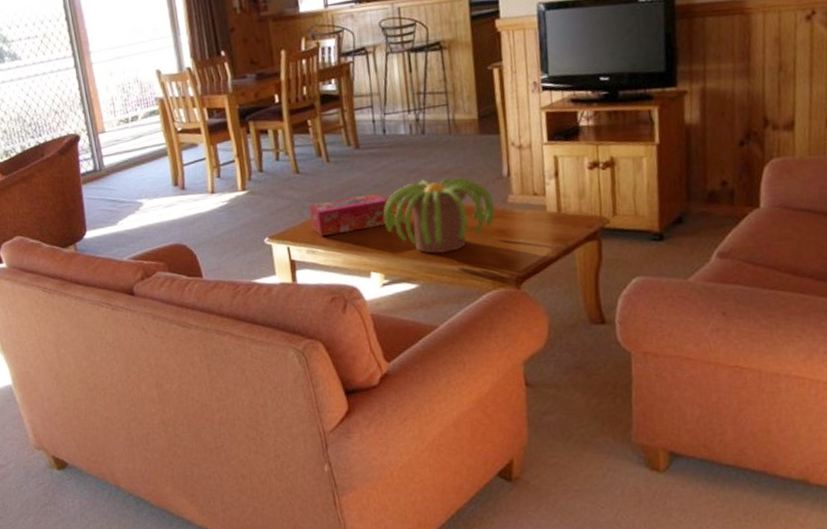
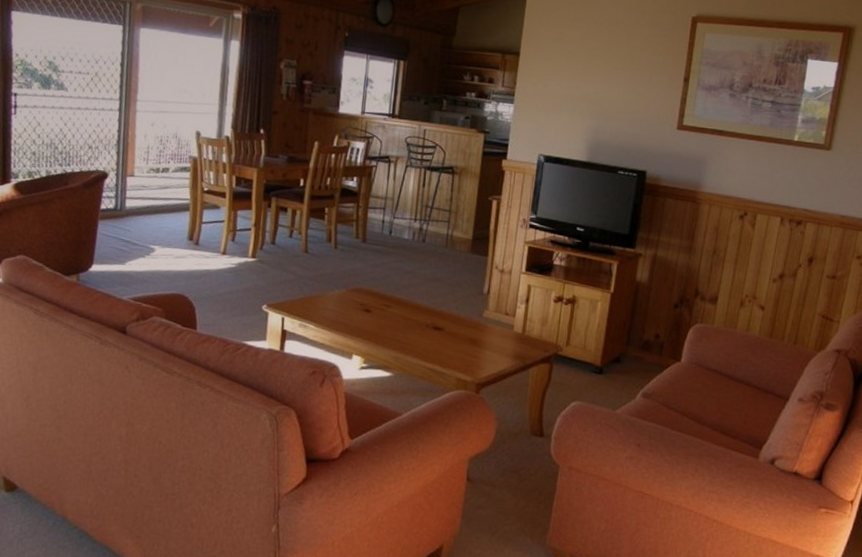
tissue box: present [309,193,388,237] -> none [308,283,381,315]
plant: present [384,177,496,254] -> none [374,282,472,351]

